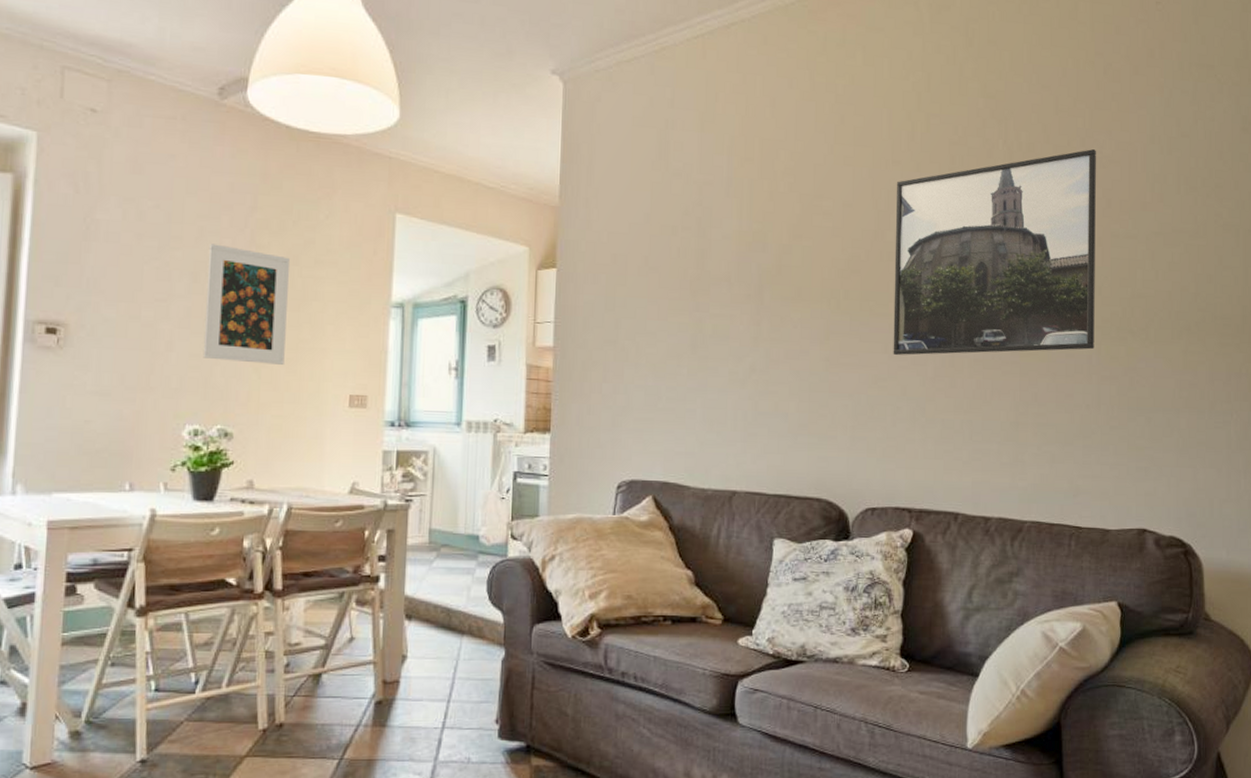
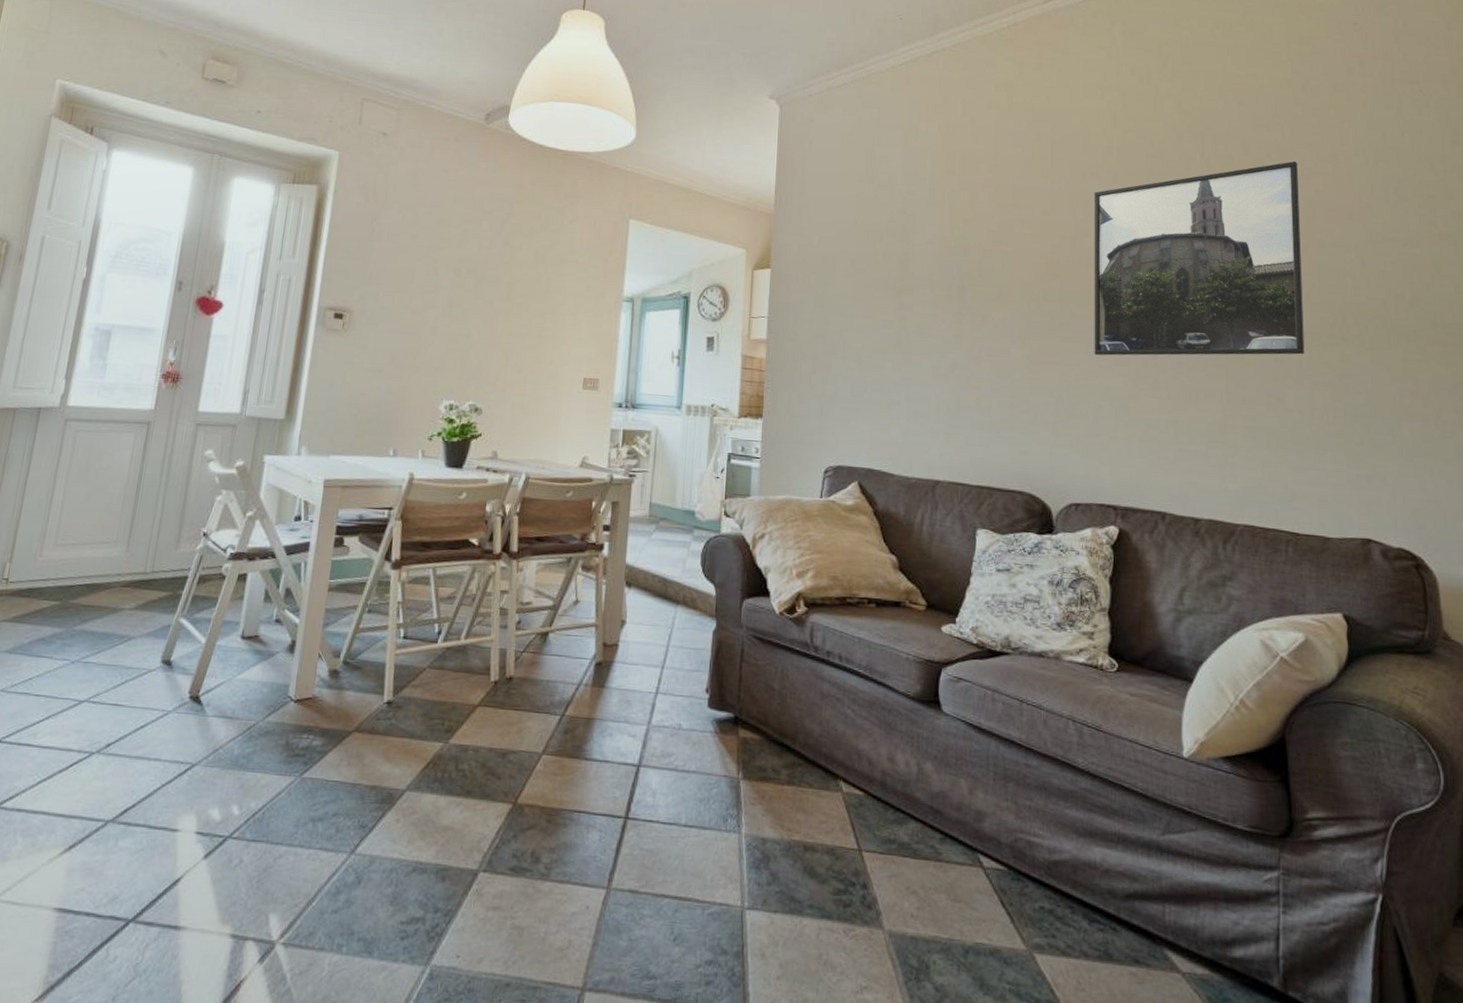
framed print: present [202,244,289,365] -> none [460,244,537,350]

